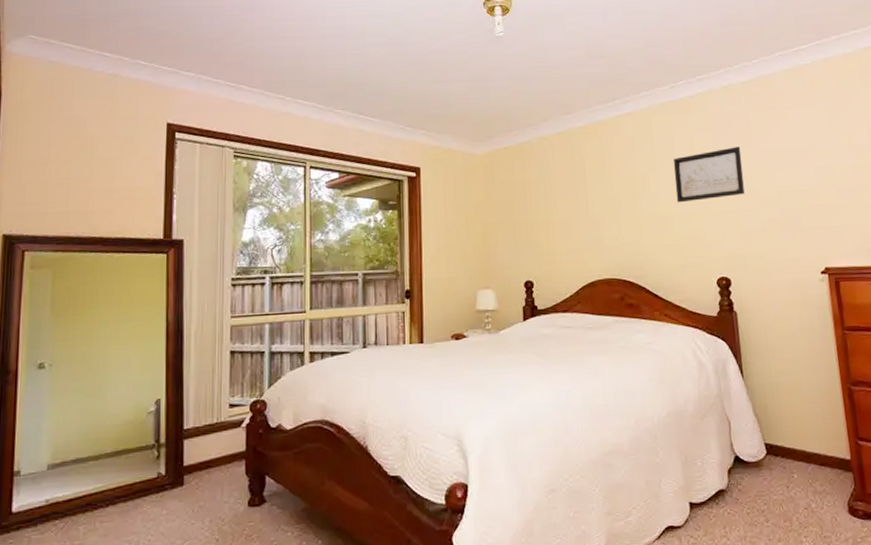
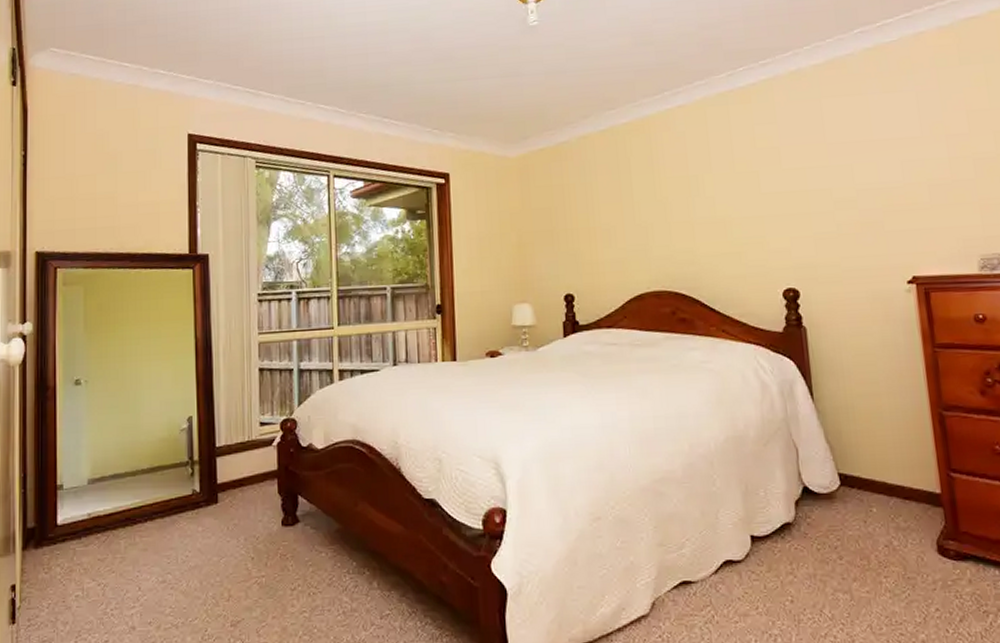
wall art: present [673,146,745,203] -> none [731,140,816,206]

